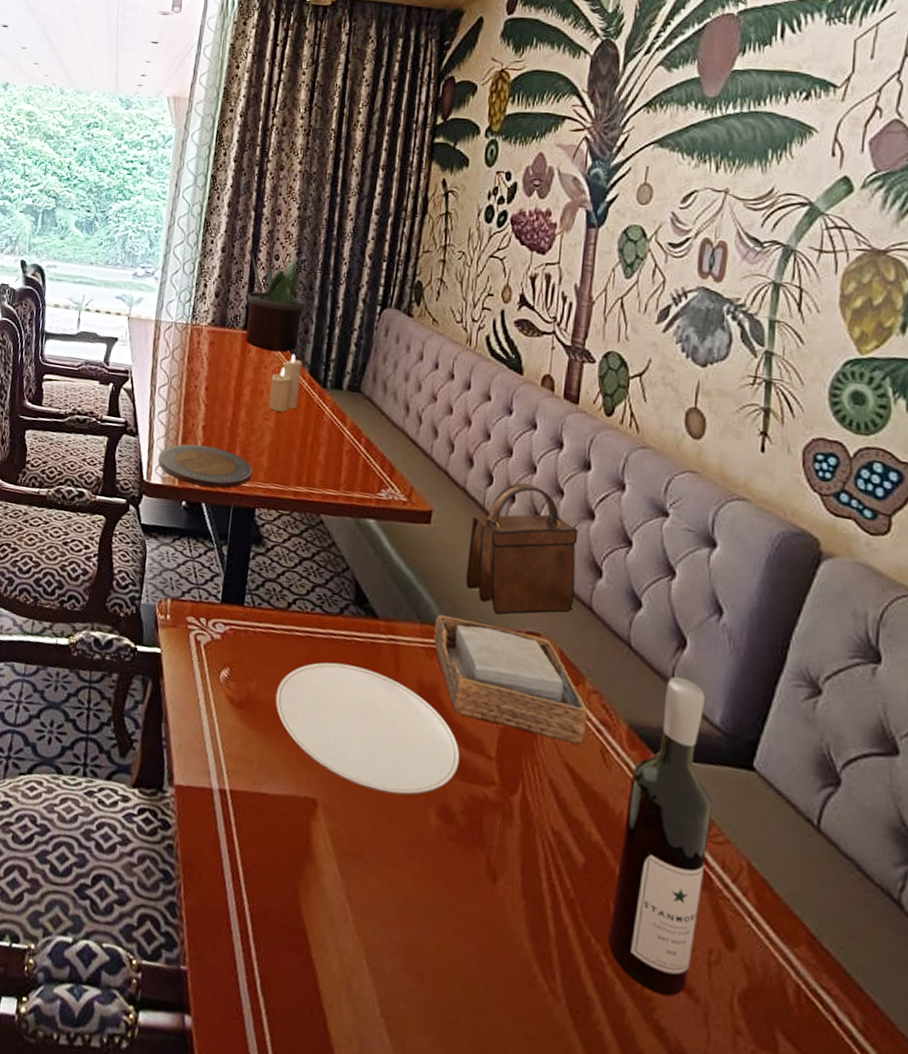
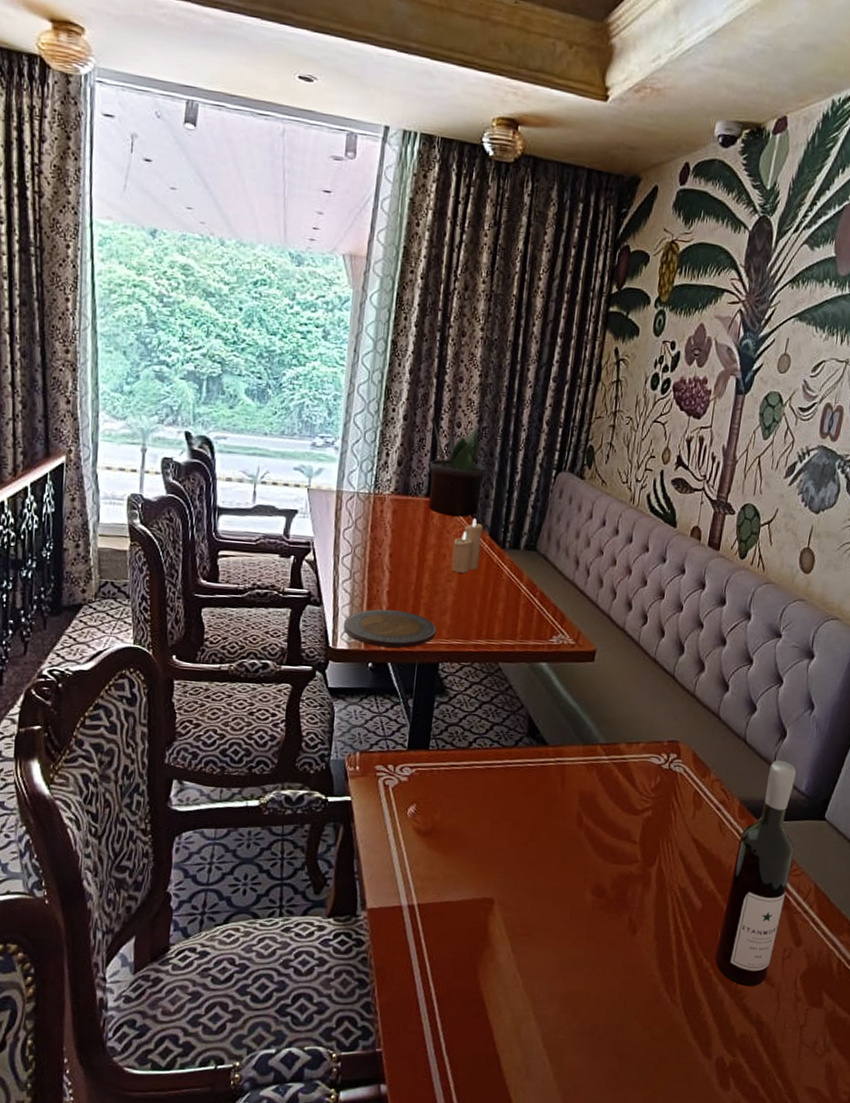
plate: present [275,662,460,796] -> none [457,786,612,884]
napkin holder: present [433,614,588,745] -> none [593,735,711,822]
handbag: present [466,482,579,615] -> none [621,620,713,730]

